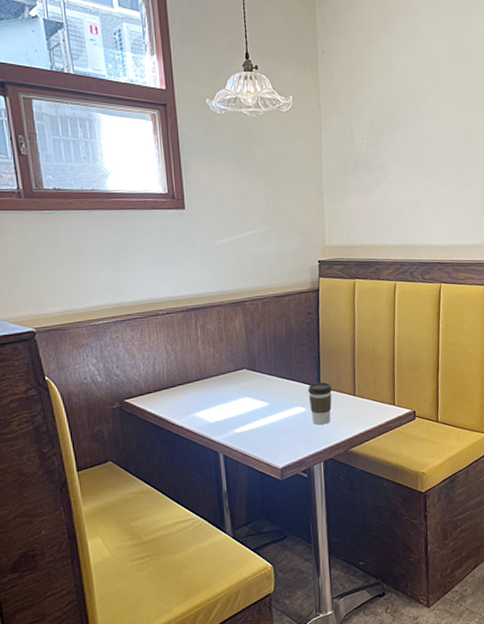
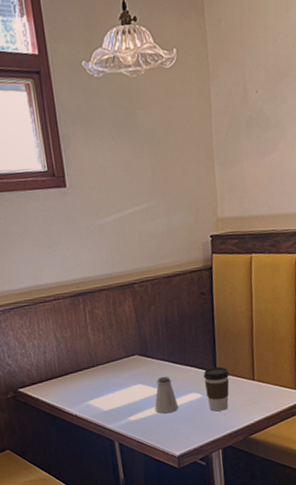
saltshaker: none [260,390,283,427] -> present [154,376,179,414]

